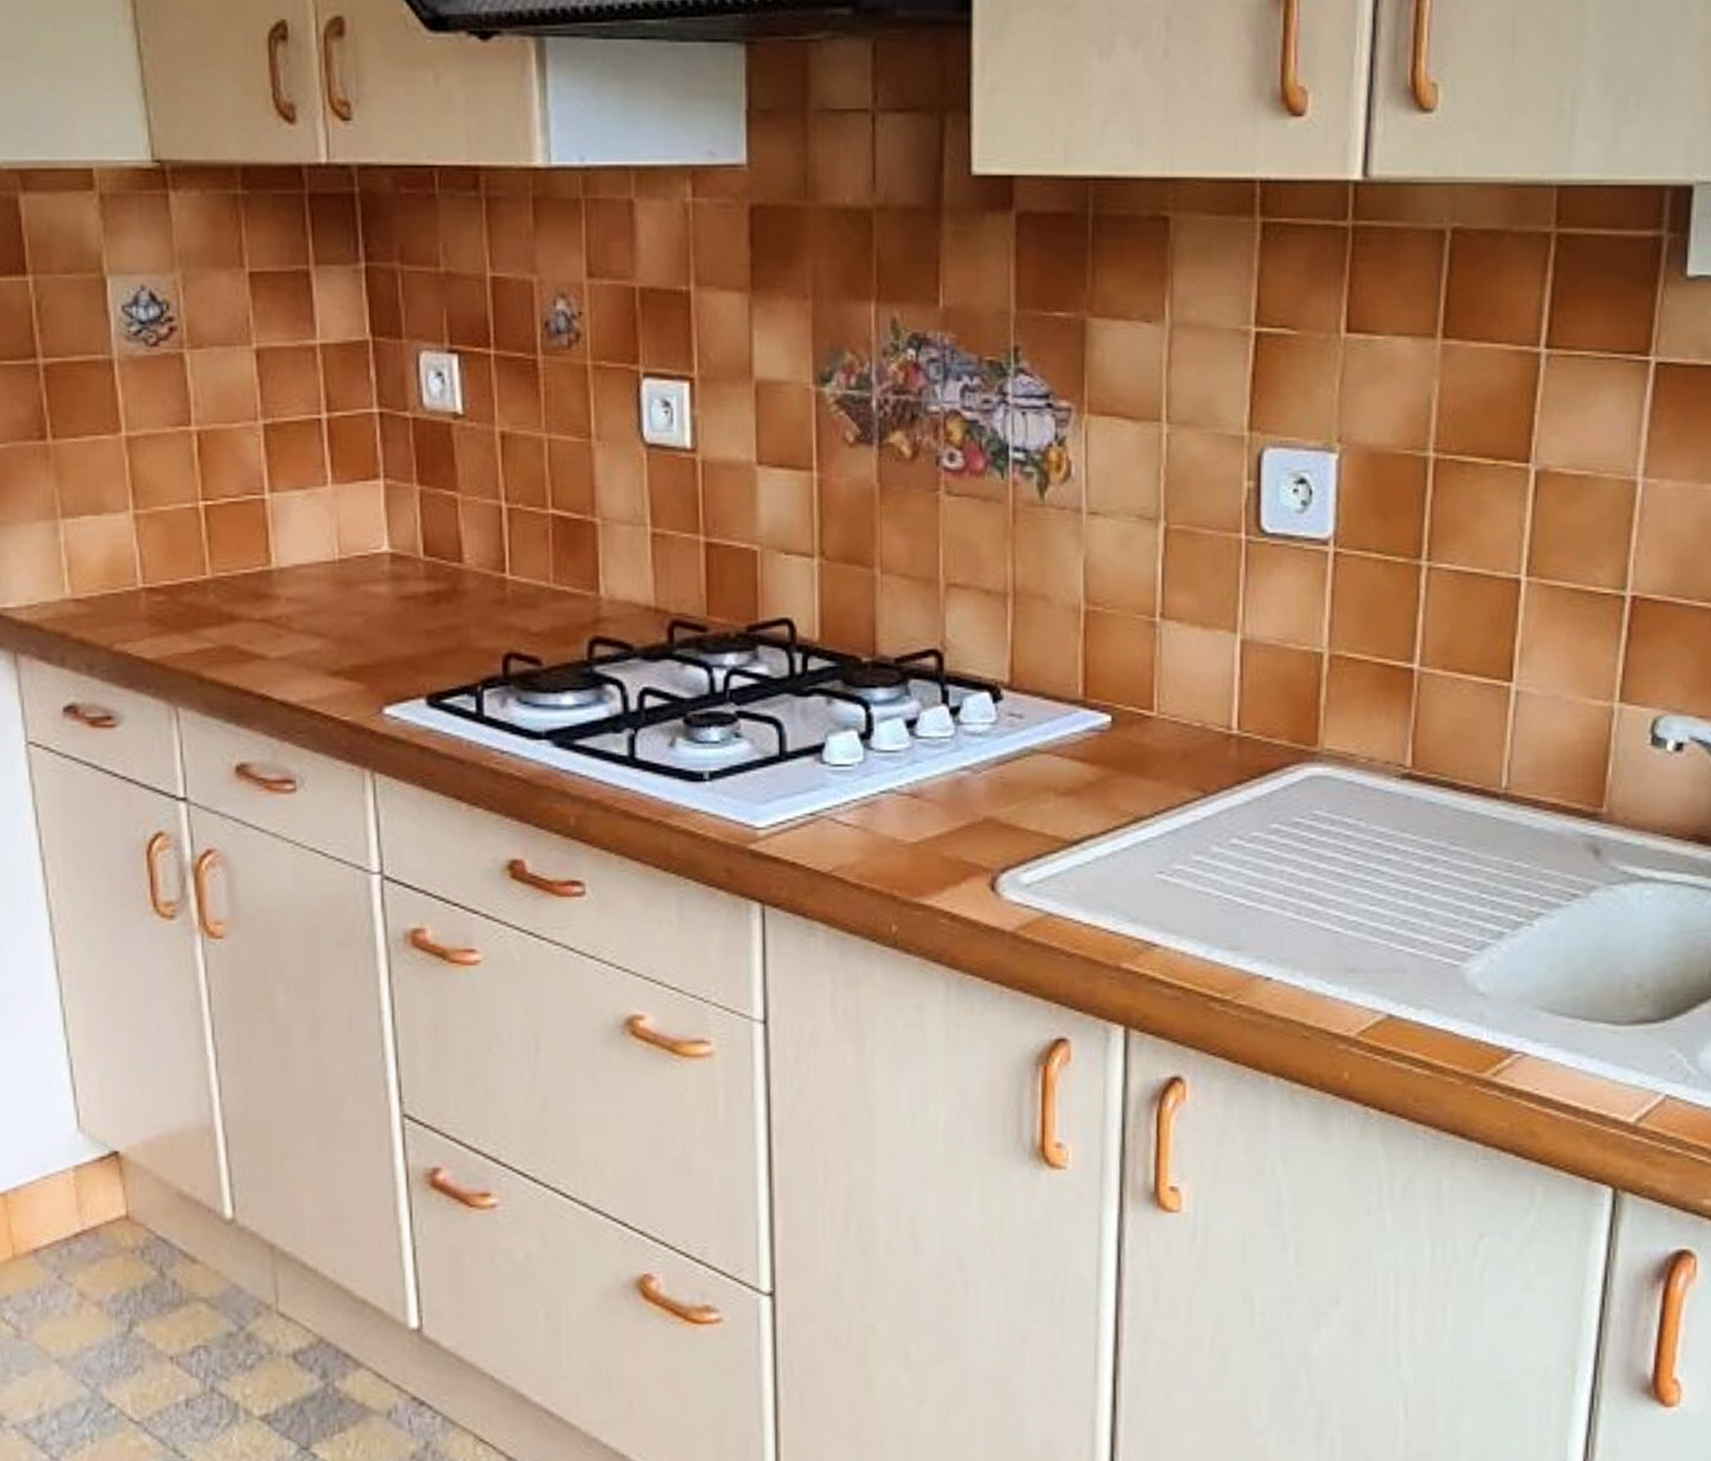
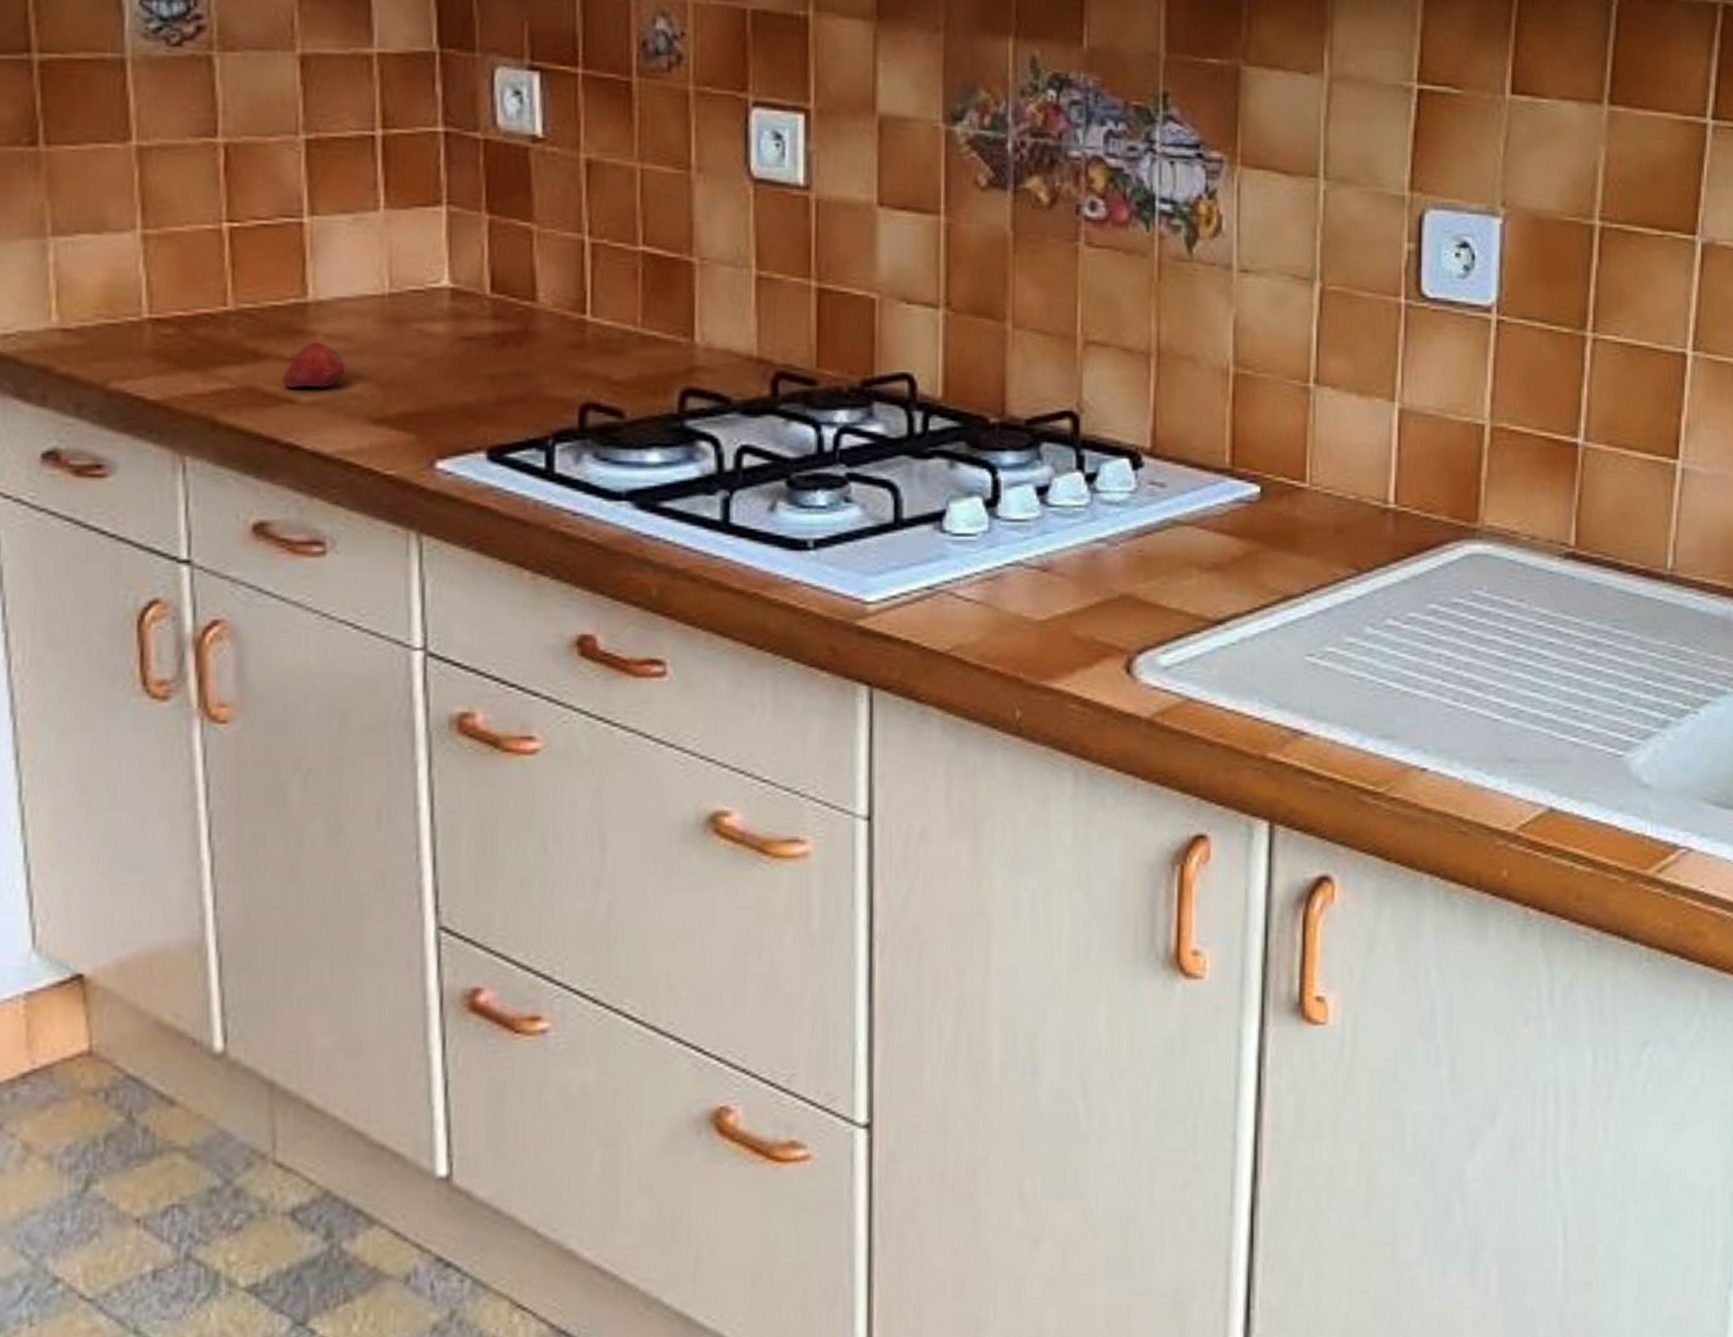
fruit: none [253,603,305,646] -> present [282,341,346,388]

